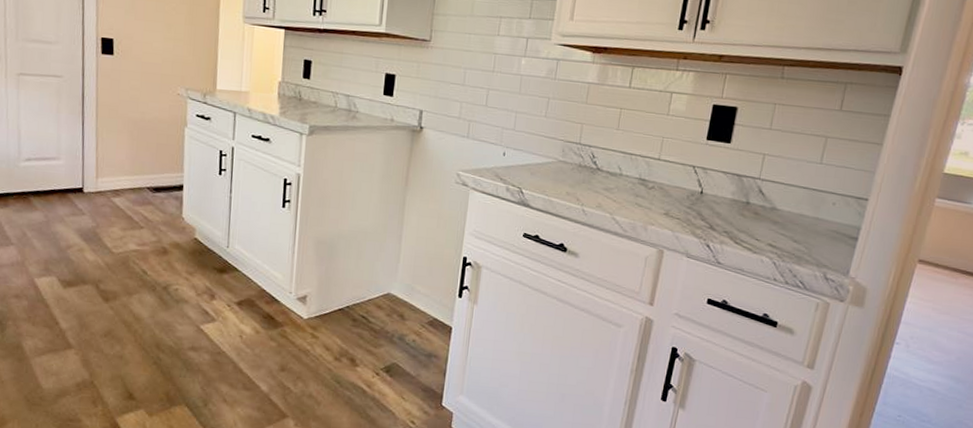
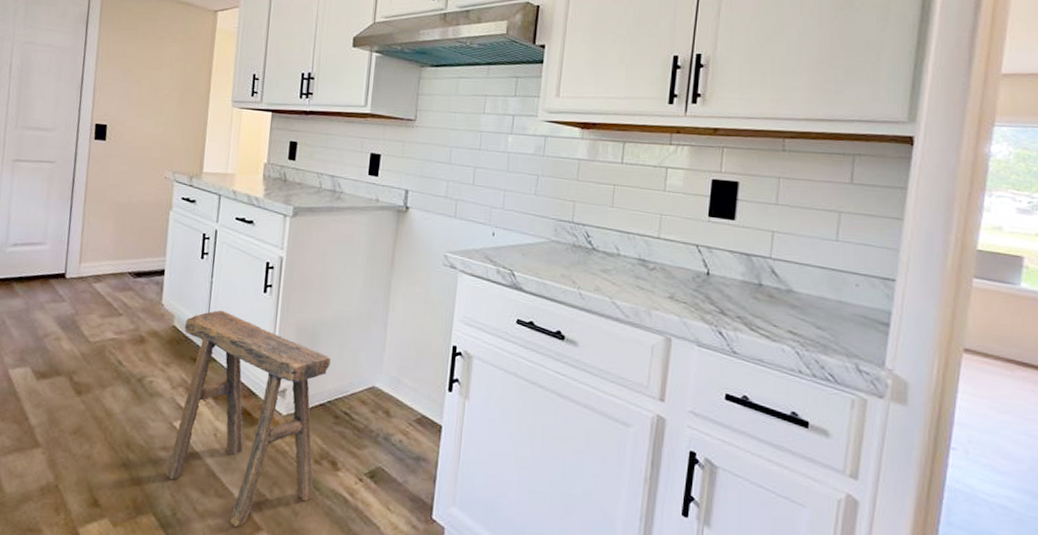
stool: none [196,223,348,415] -> present [166,310,331,527]

